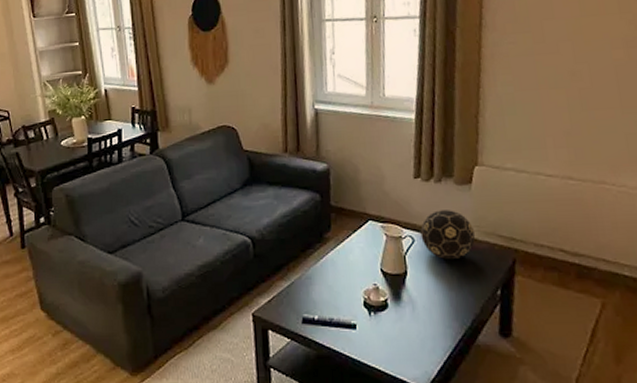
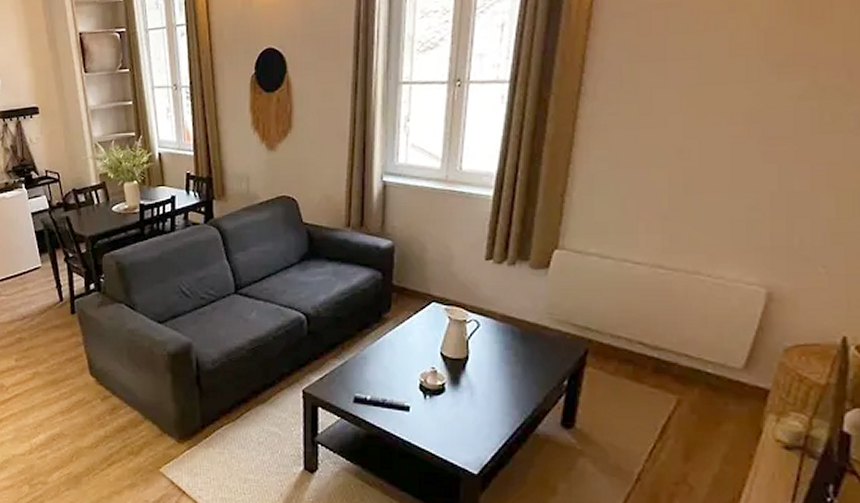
decorative ball: present [420,210,476,260] -> none [487,295,547,347]

